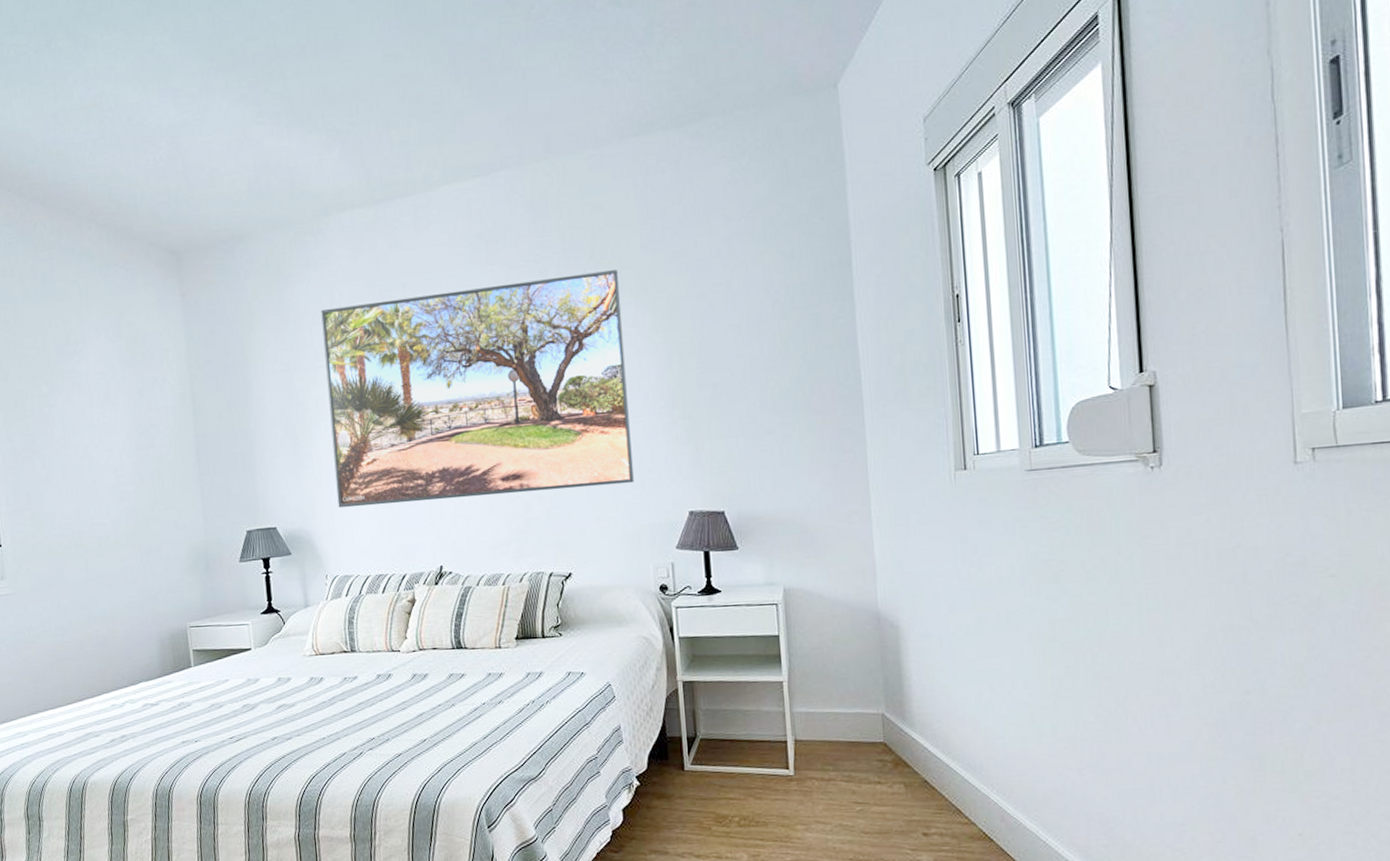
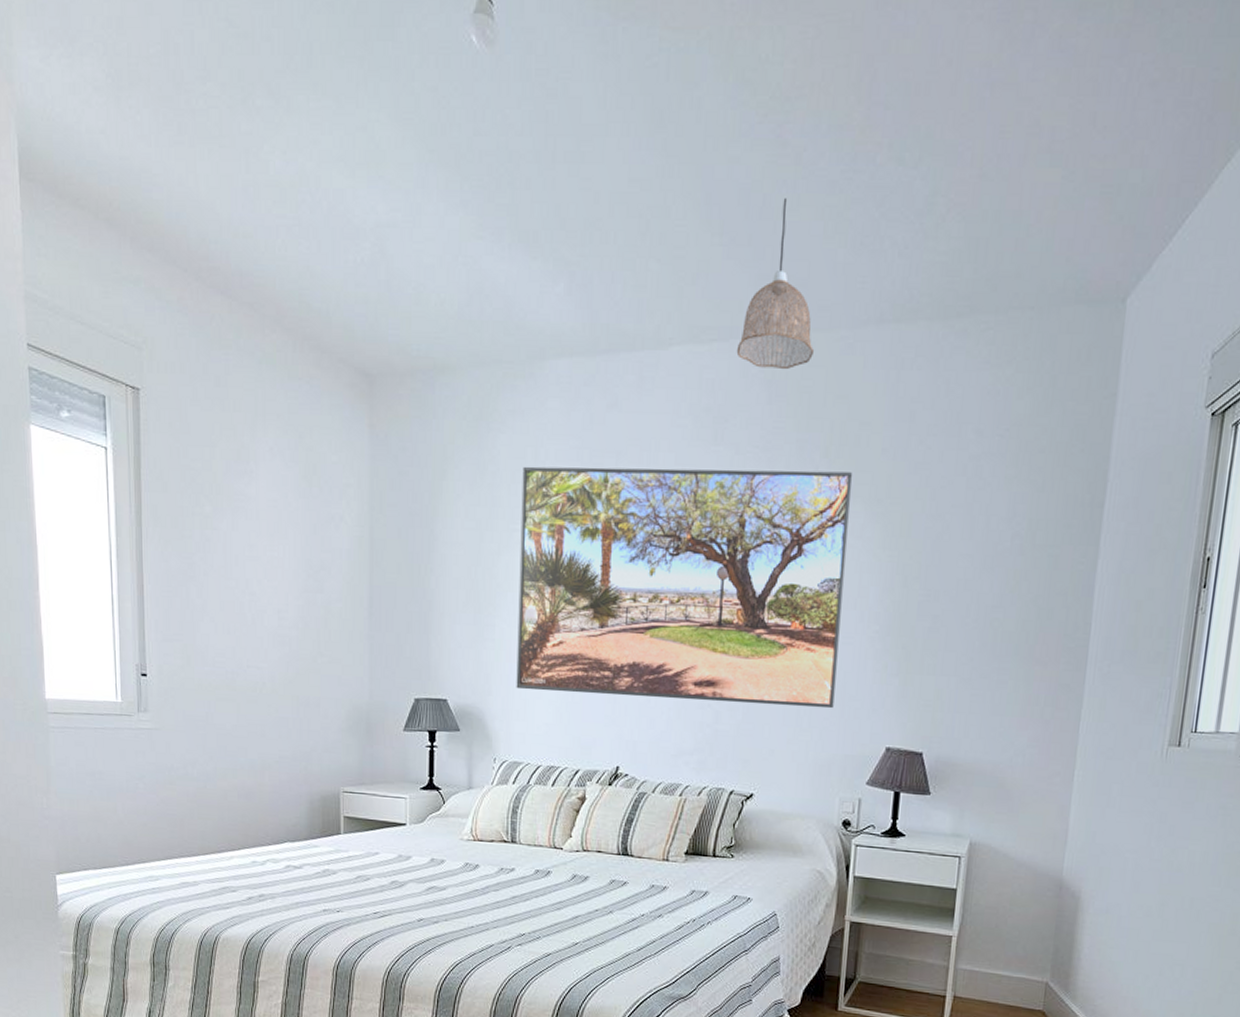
pendant lamp: none [497,49,567,193] -> present [736,198,815,370]

